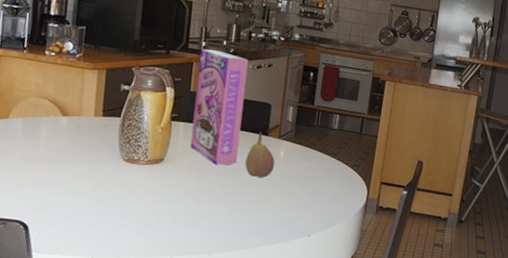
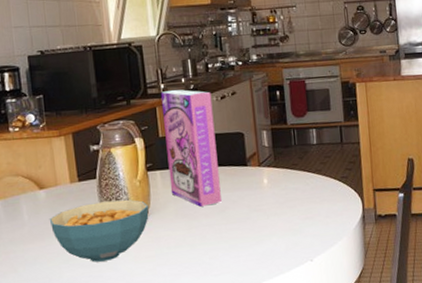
cereal bowl: none [65,139,165,198] -> present [49,199,149,262]
fruit: present [245,132,275,179] -> none [230,163,261,212]

